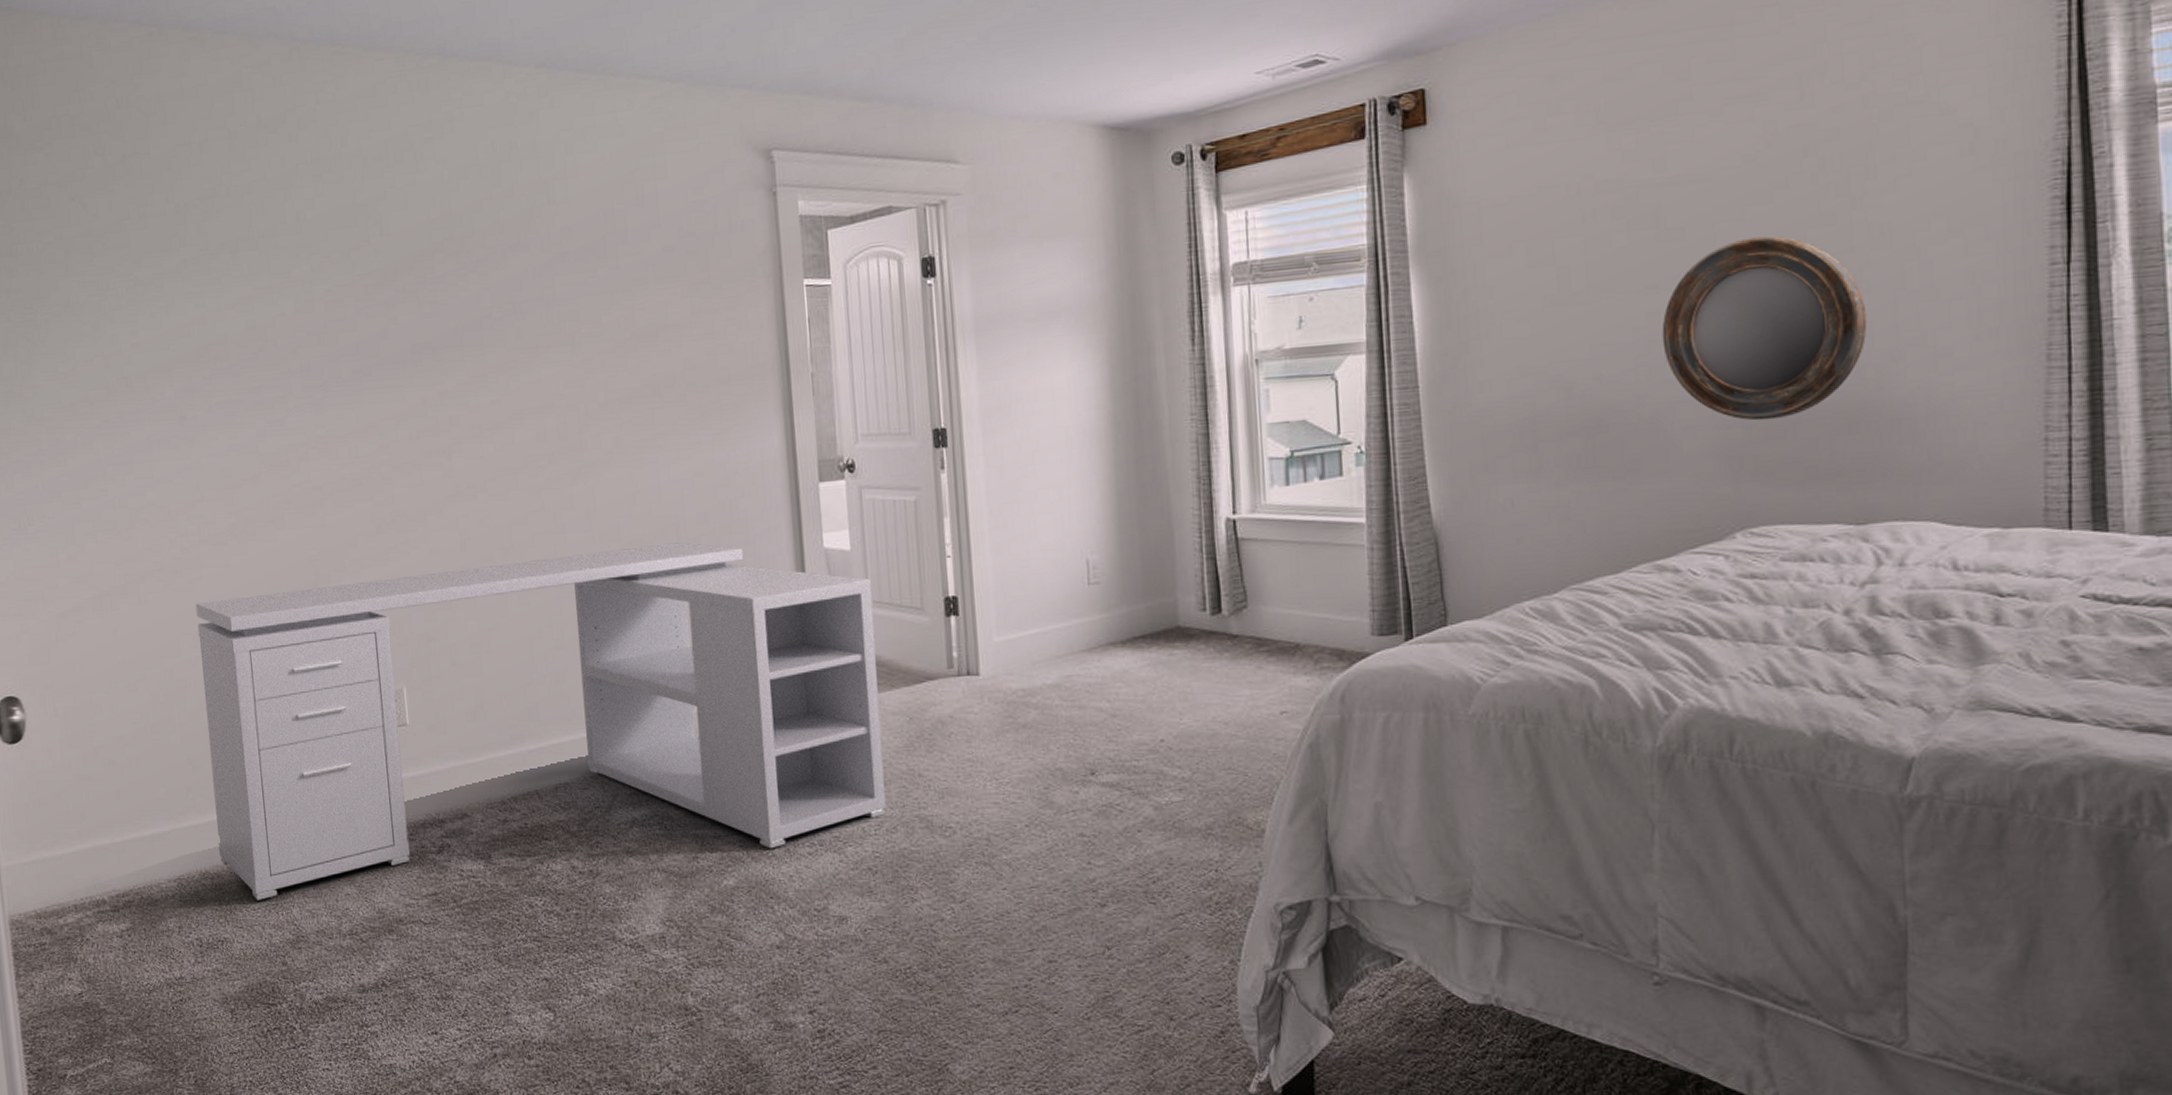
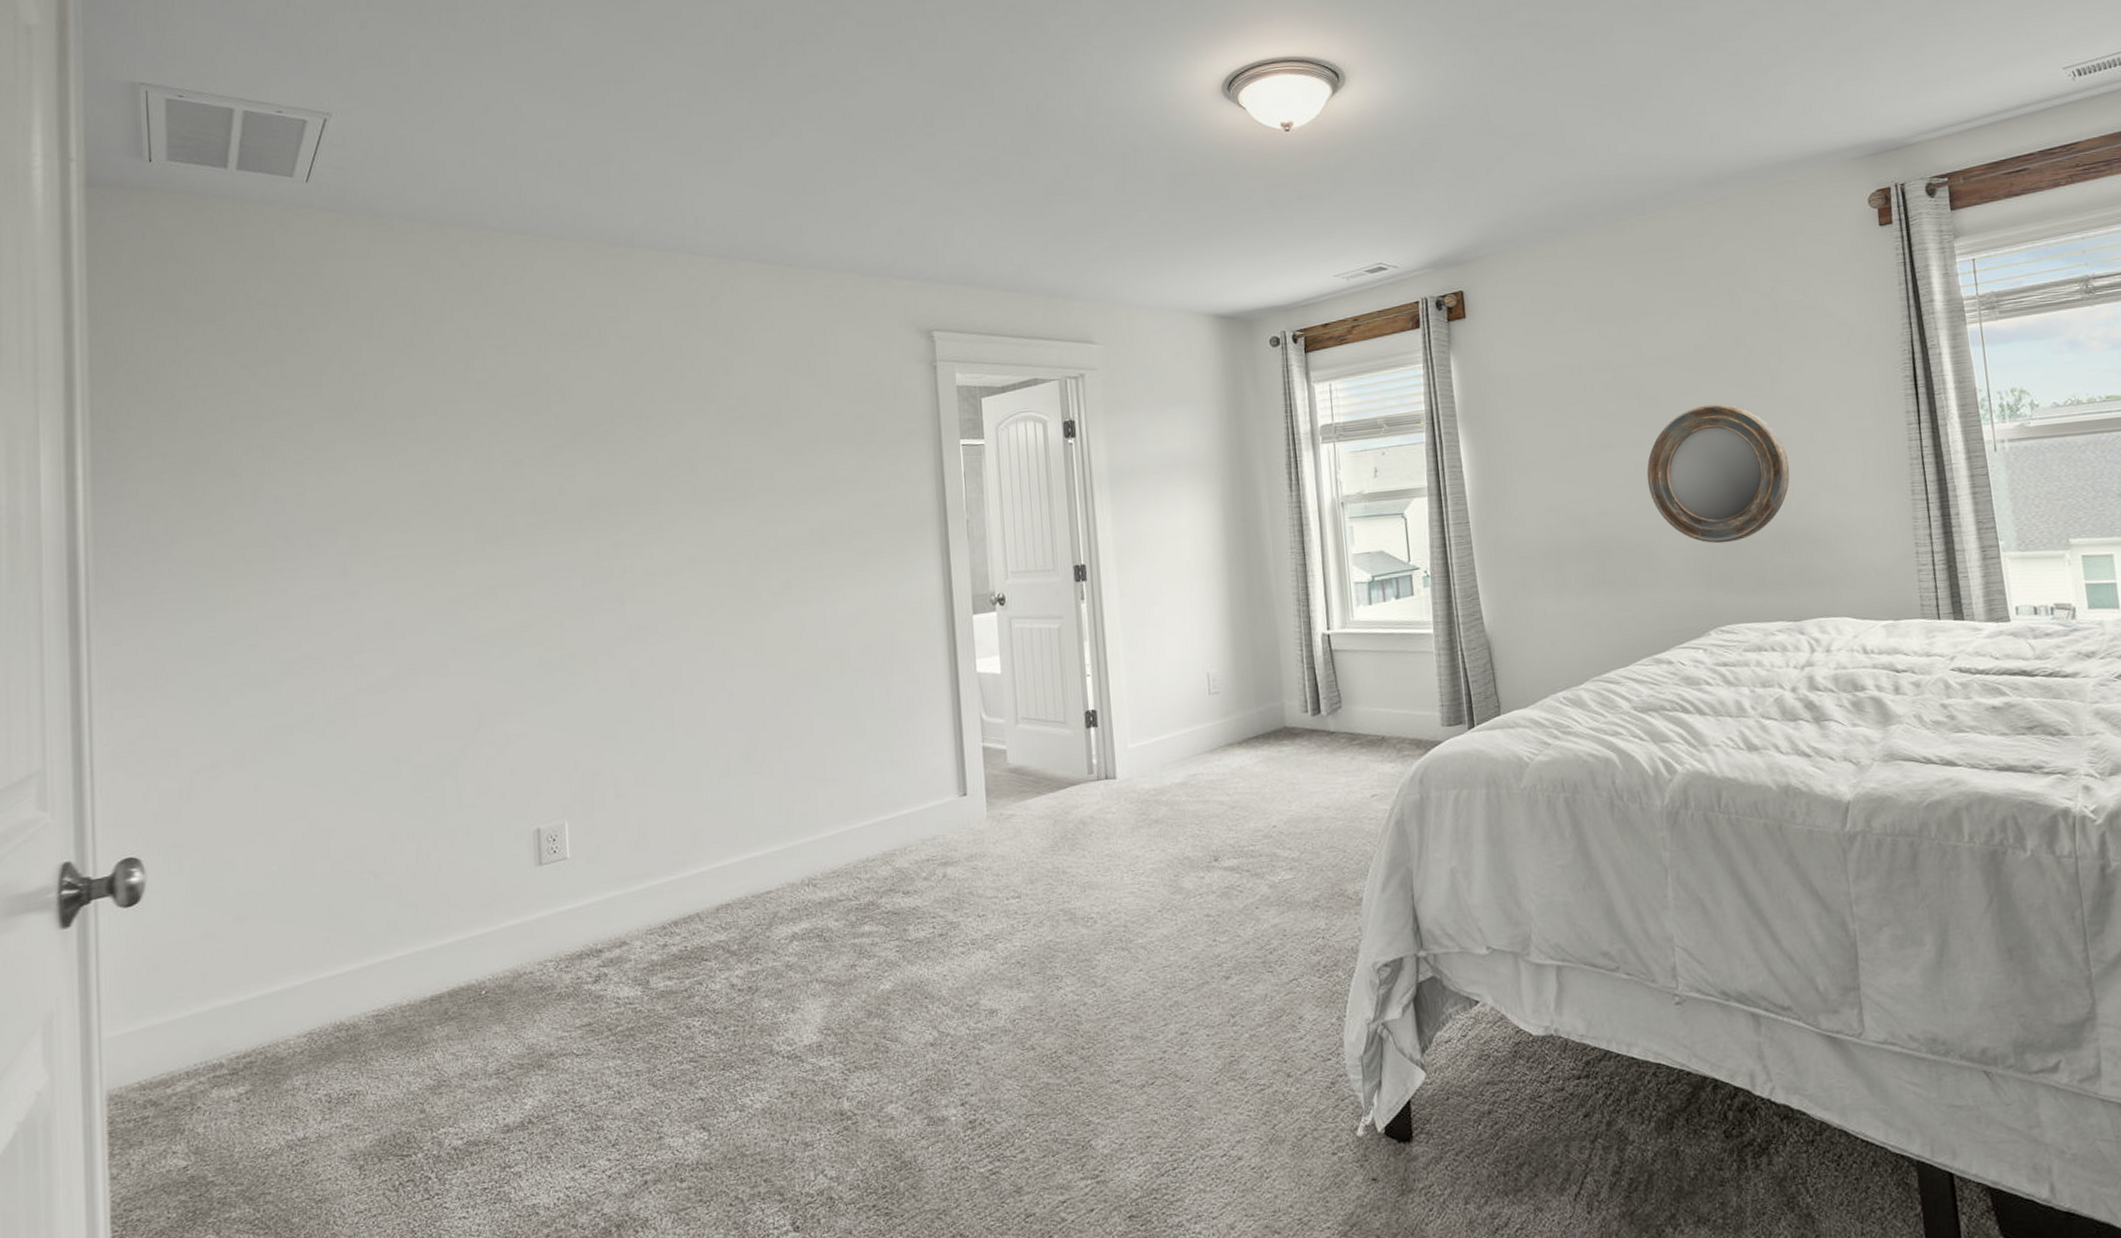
desk: present [195,542,887,900] -> none [347,673,1034,1048]

